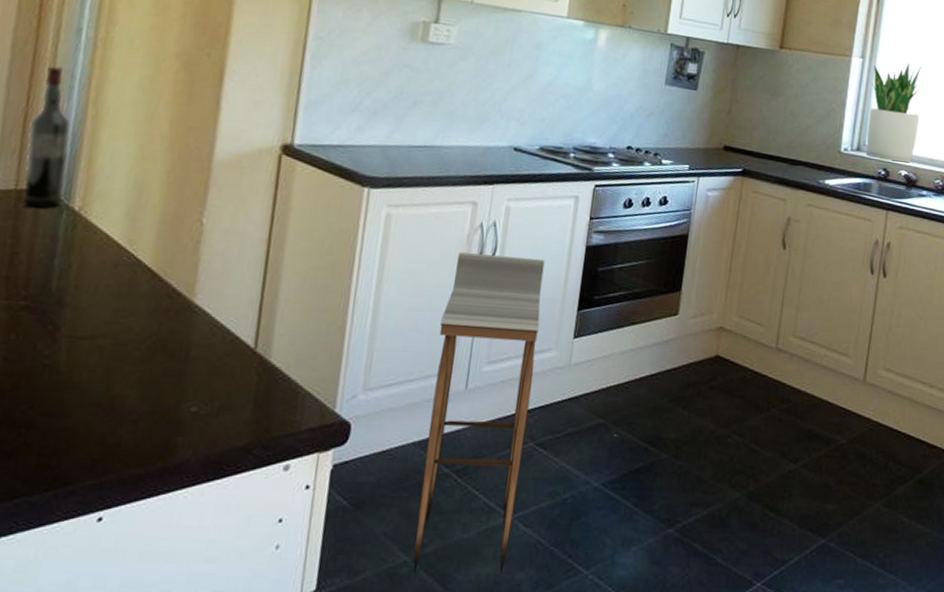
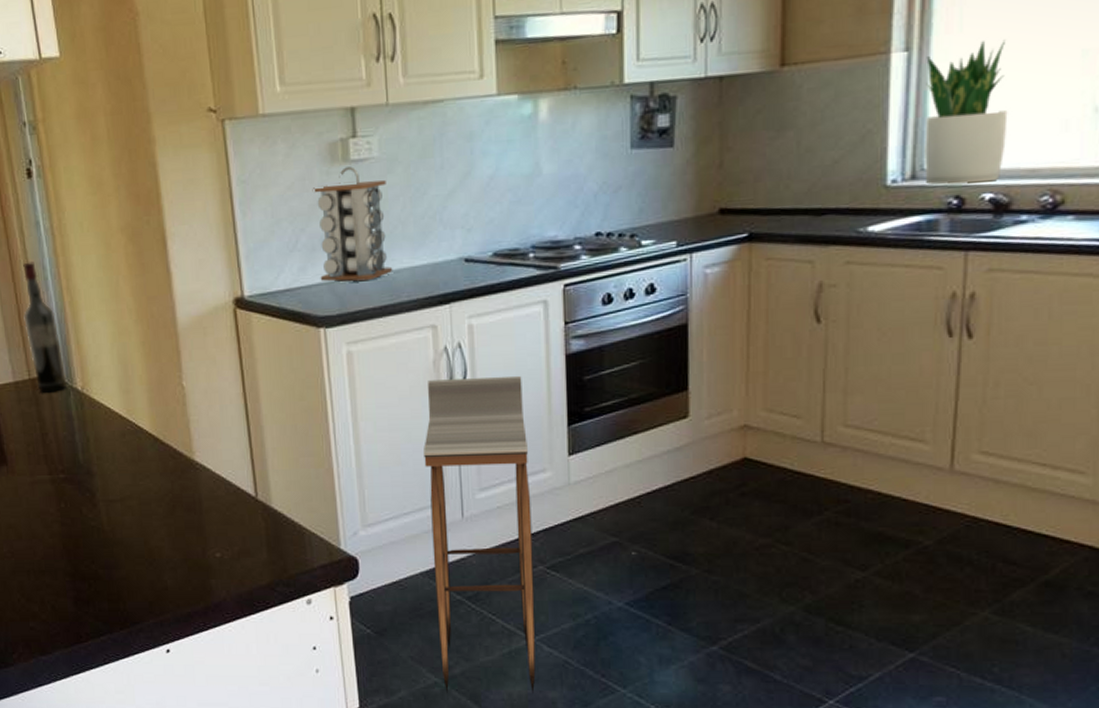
spice rack: none [375,46,457,152] -> present [312,166,393,283]

